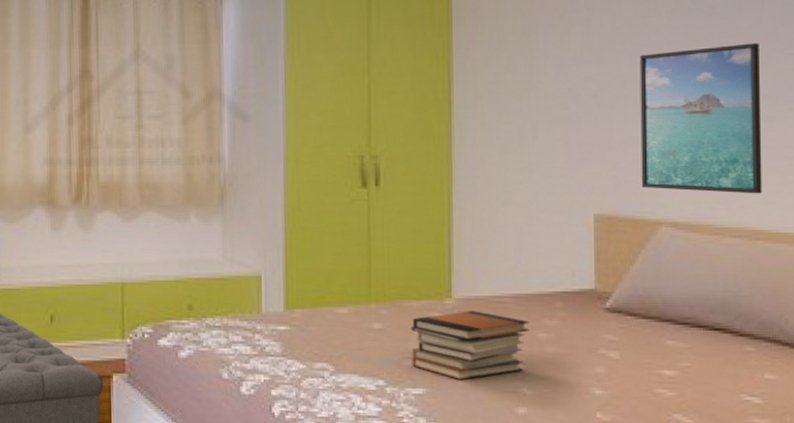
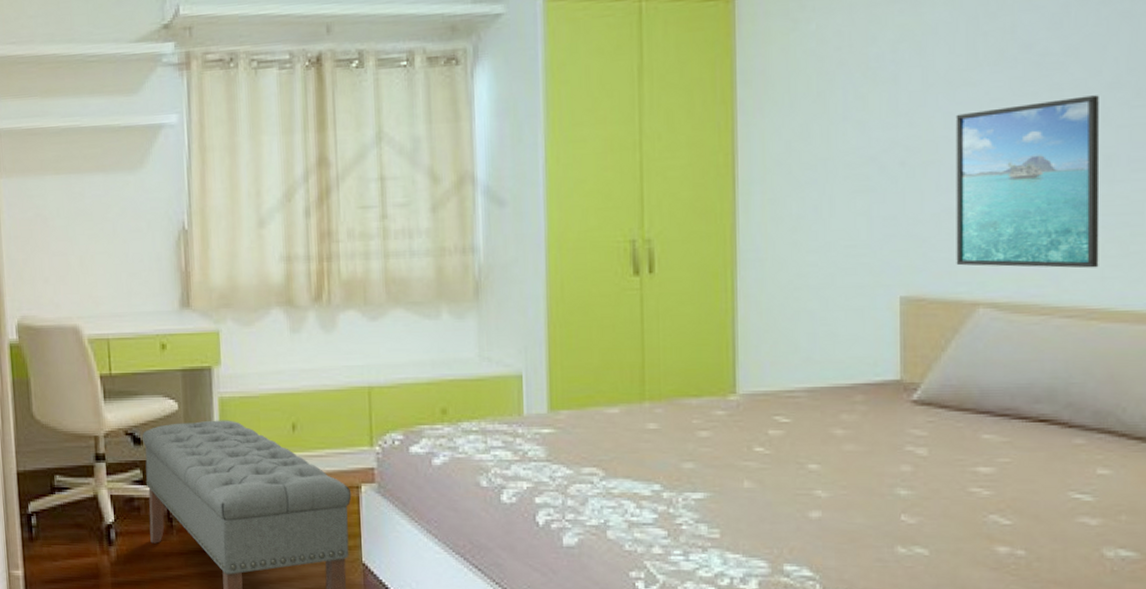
book stack: present [411,311,530,380] -> none [690,407,825,482]

